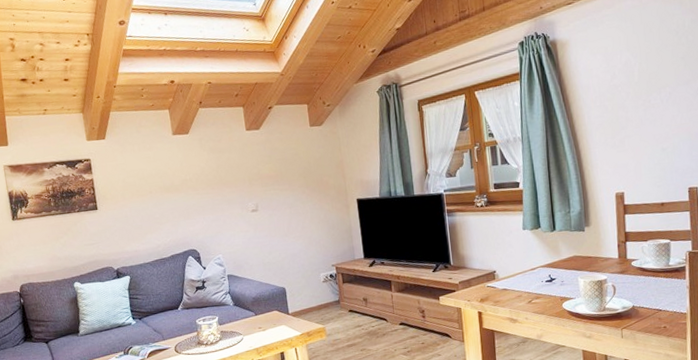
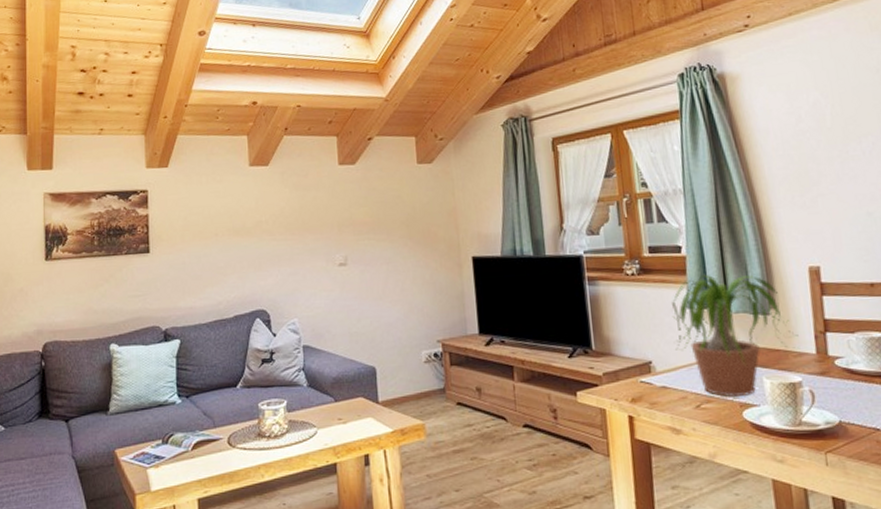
potted plant: none [511,202,606,294] -> present [672,274,799,397]

